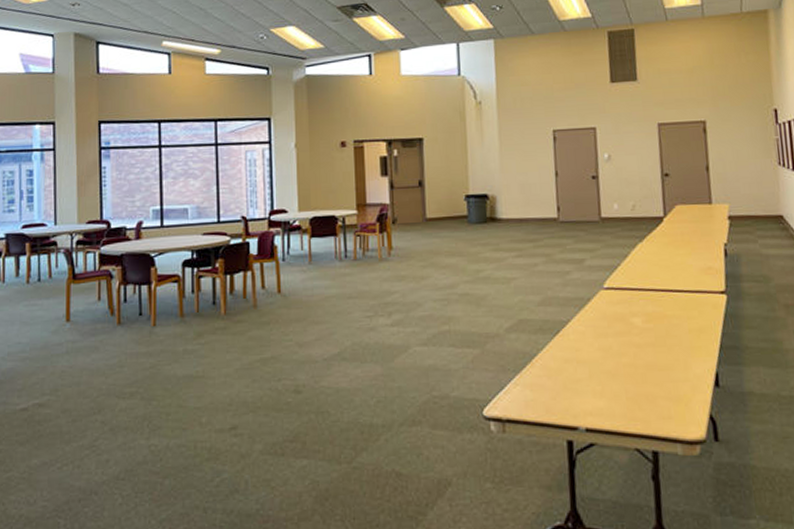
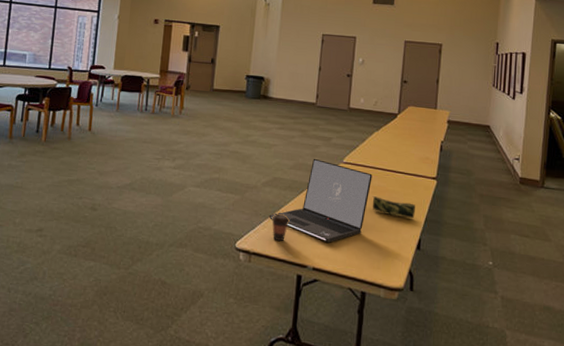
laptop: none [520,288,644,394] -> present [269,158,372,243]
coffee cup: none [524,365,547,401] -> present [272,214,290,242]
pencil case: none [648,326,706,348] -> present [372,196,415,218]

